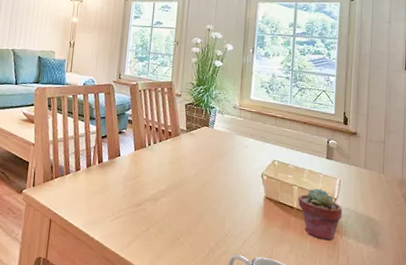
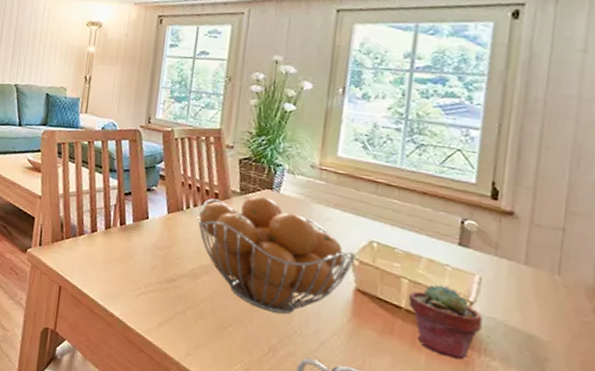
fruit basket: none [156,132,264,222] -> present [197,196,356,314]

